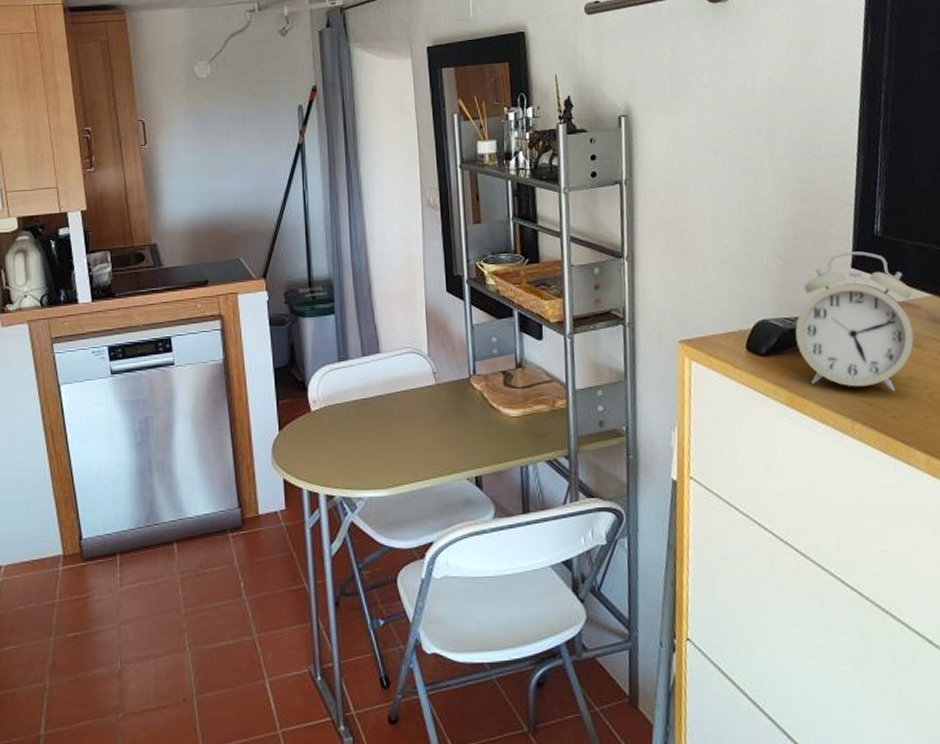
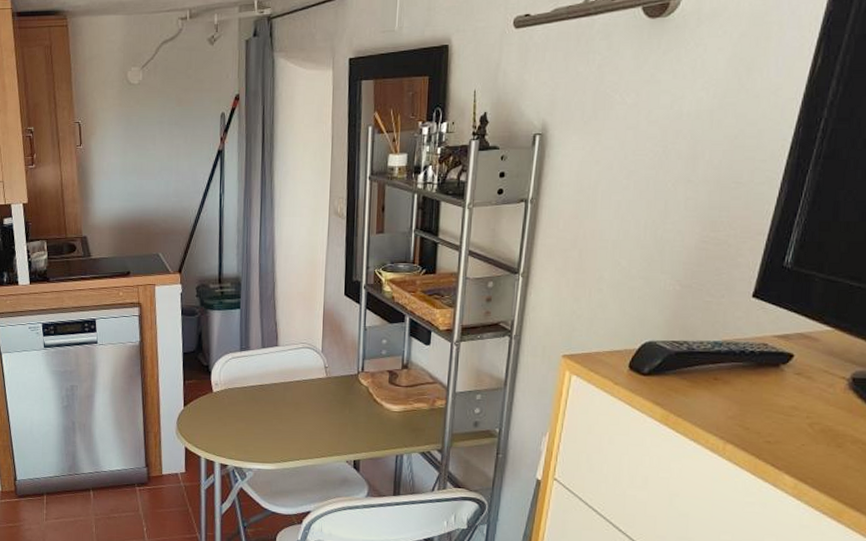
alarm clock: present [795,251,914,392] -> none [681,281,813,419]

